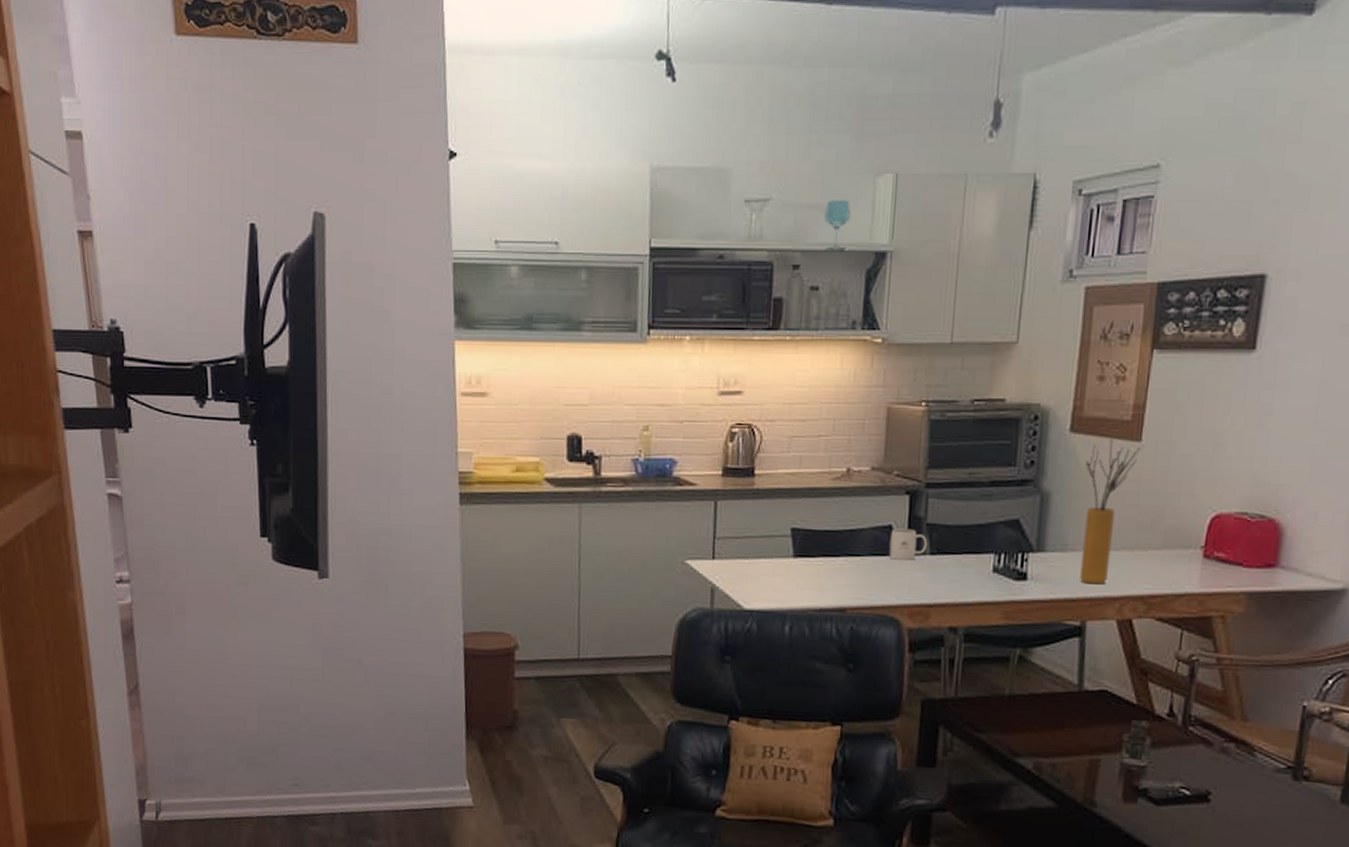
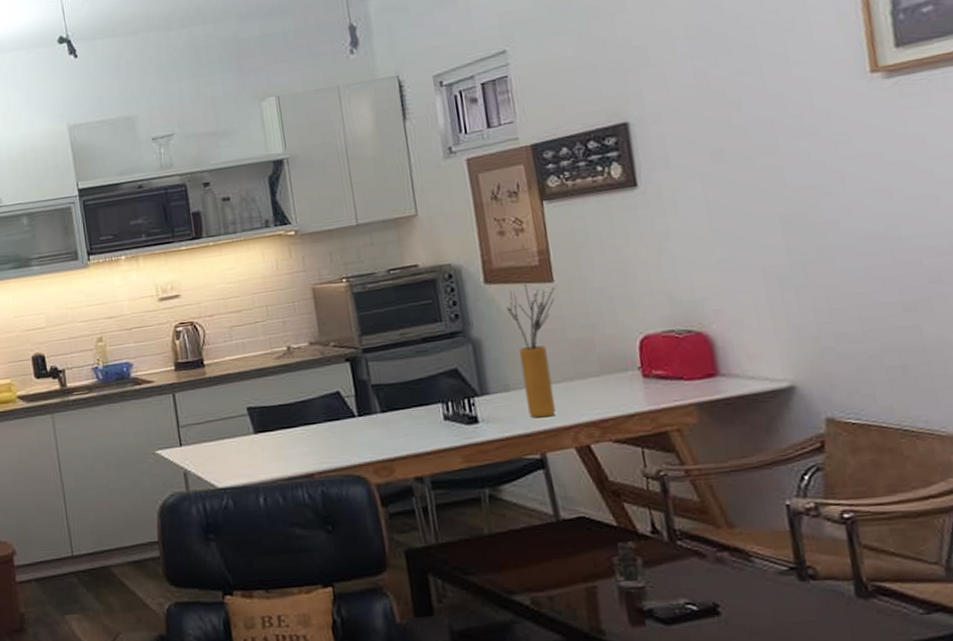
wine glass: present [824,200,852,252] -> none [222,124,247,168]
mug: present [889,528,928,562] -> none [339,392,377,423]

